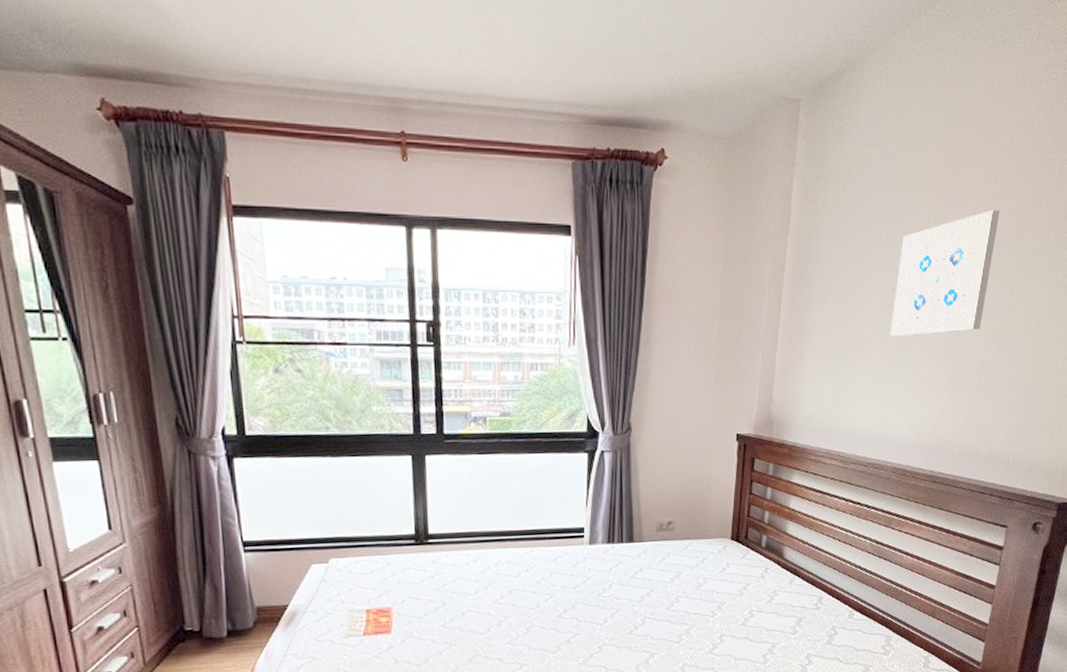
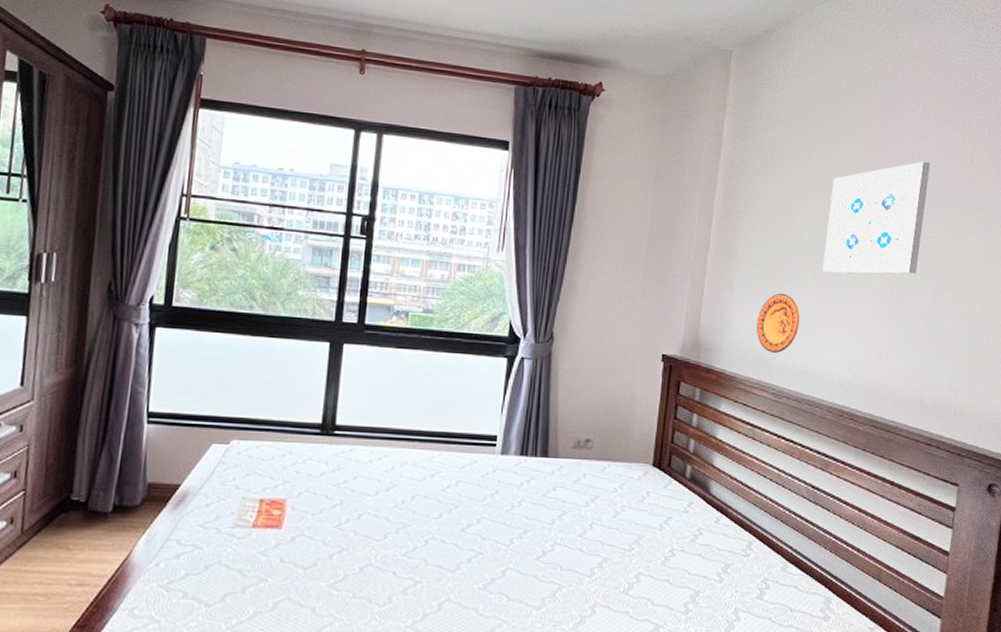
decorative plate: none [826,361,868,422] -> present [757,293,800,353]

